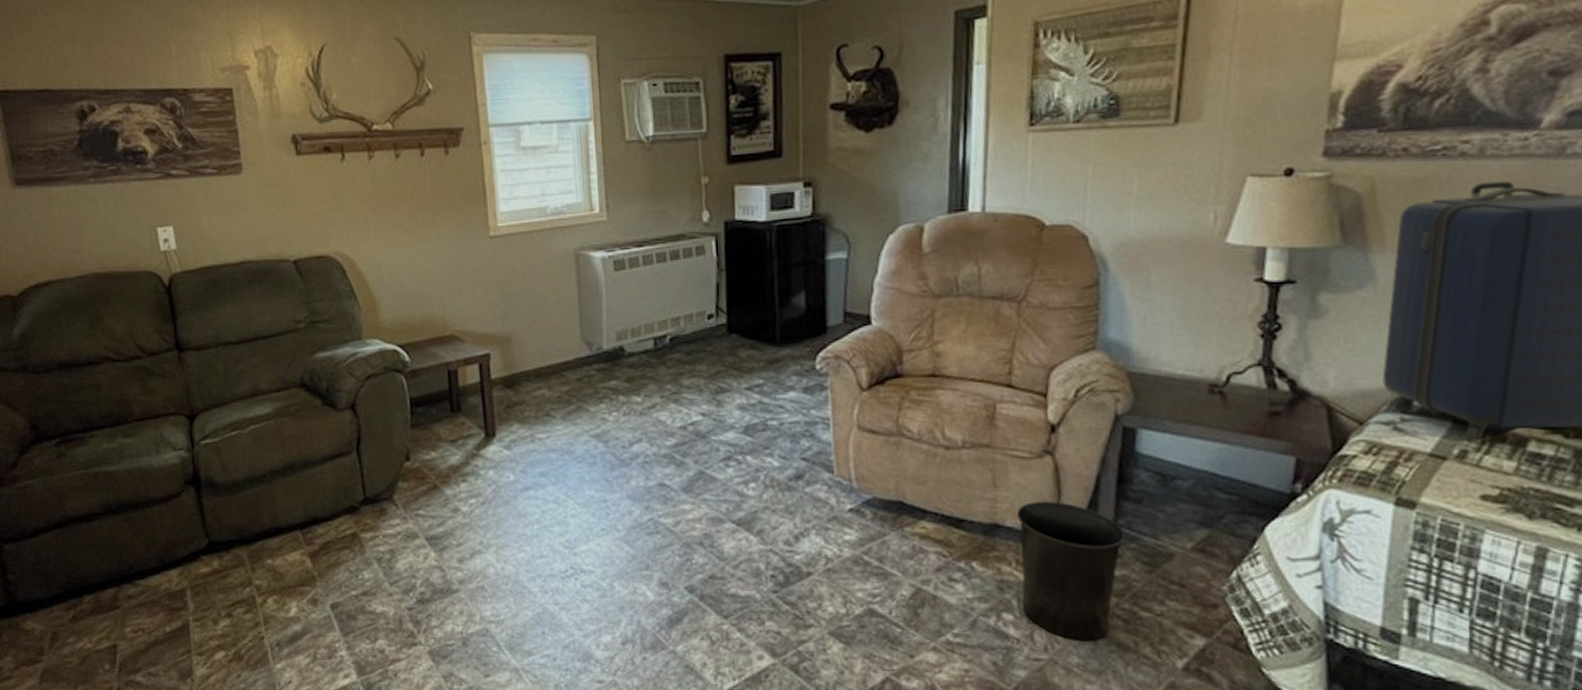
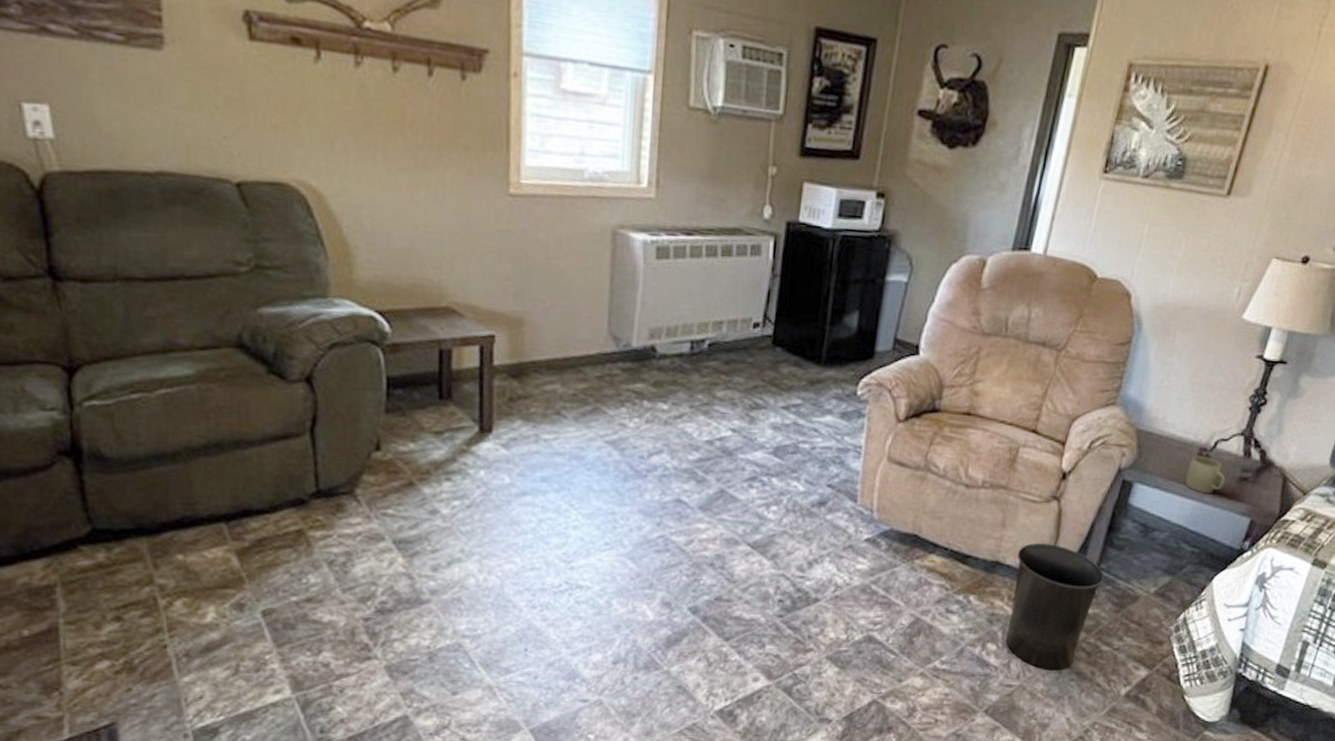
mug: none [1198,392,1251,433] -> present [1184,455,1226,493]

